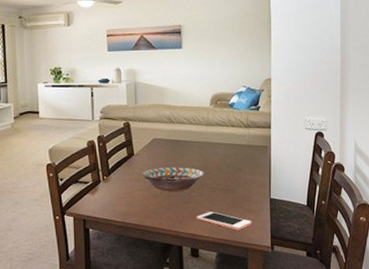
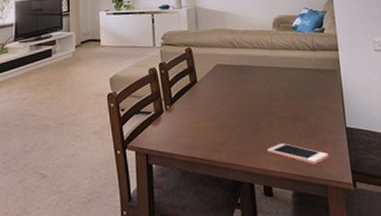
decorative bowl: present [142,167,204,192] -> none [206,94,272,122]

